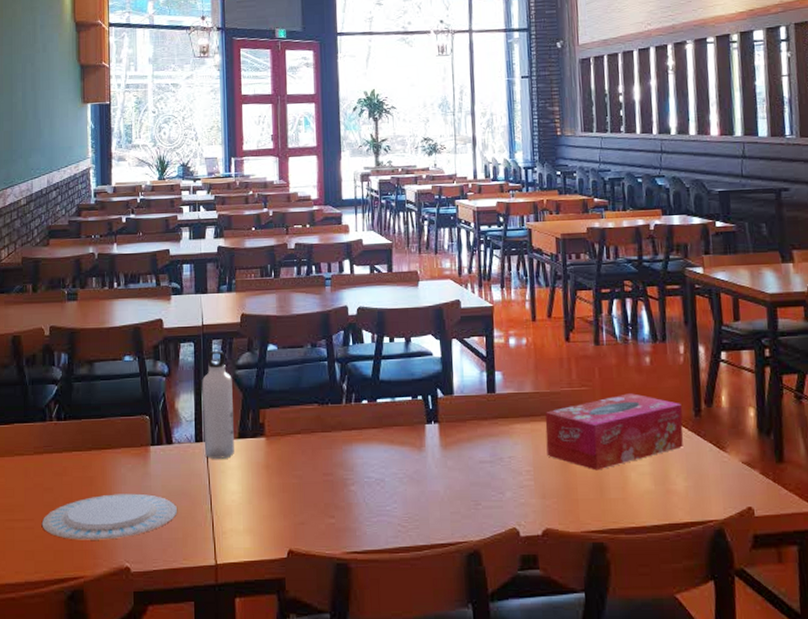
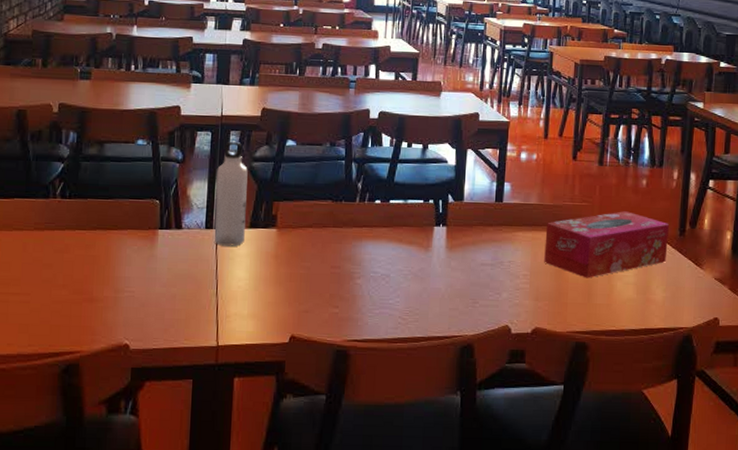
plate: present [41,493,177,540] -> none [38,273,182,317]

